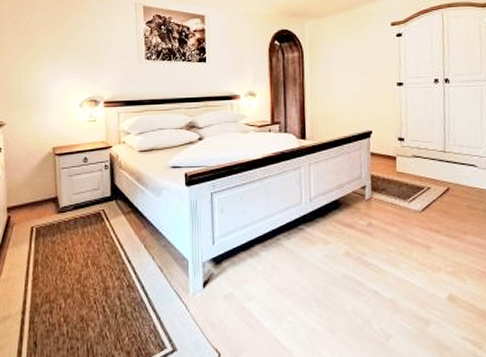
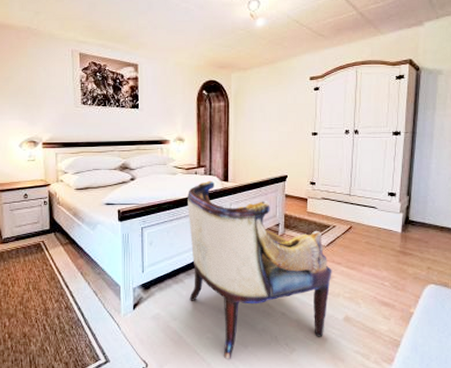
armchair: none [261,138,430,348] -> present [188,180,332,359]

